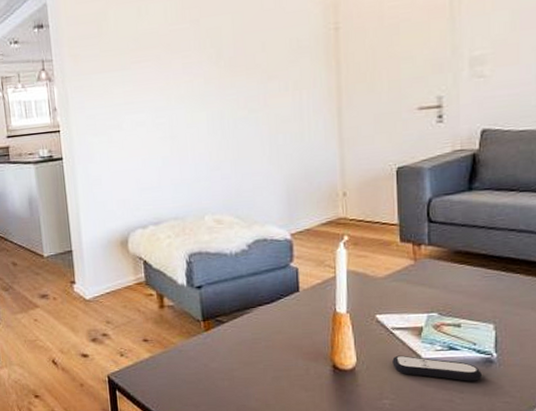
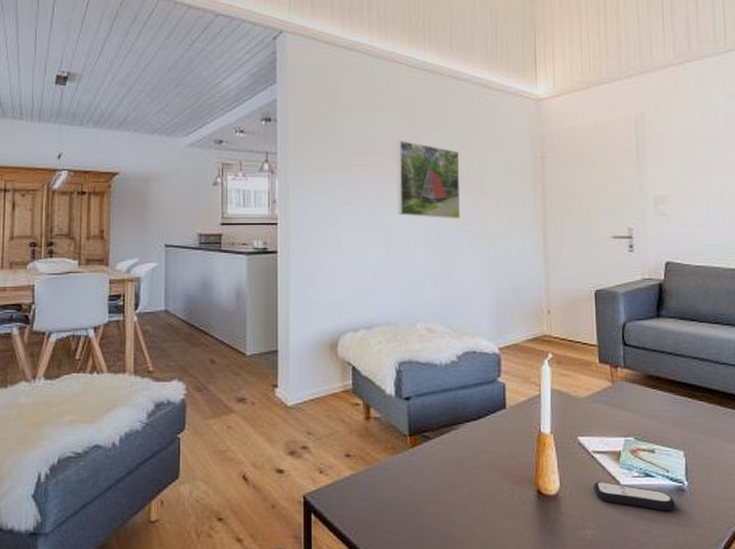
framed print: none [174,29,245,110] -> present [397,140,460,219]

